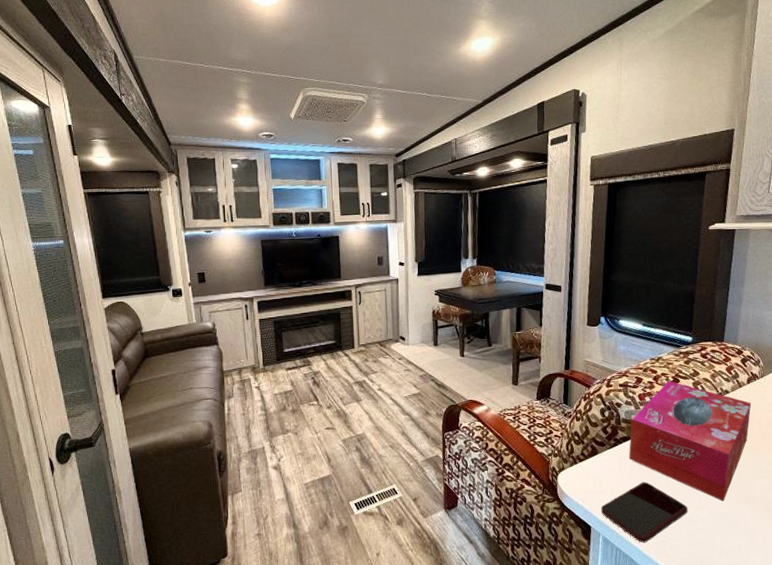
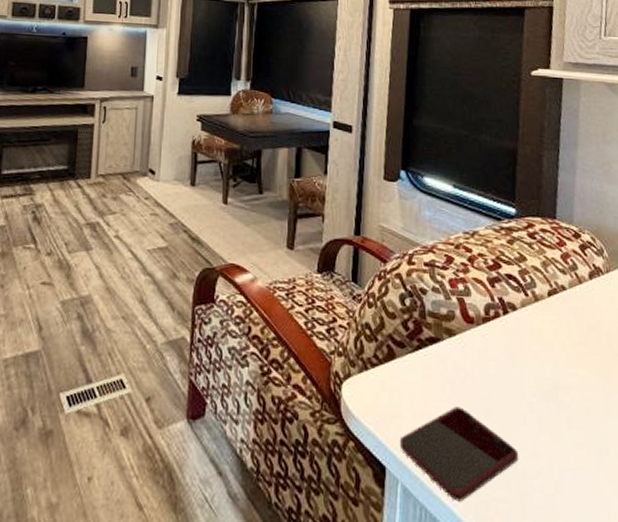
tissue box: present [629,380,752,501] -> none [437,264,597,448]

